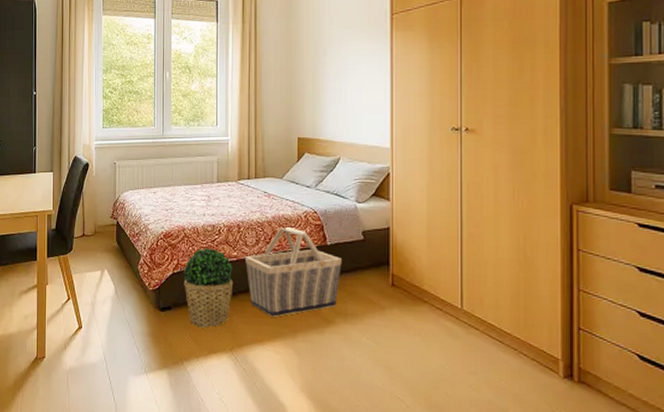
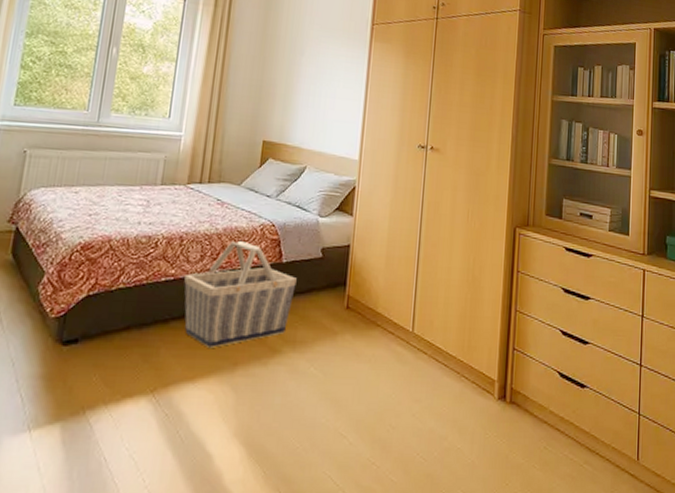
potted plant: present [184,248,233,328] -> none [100,264,167,365]

